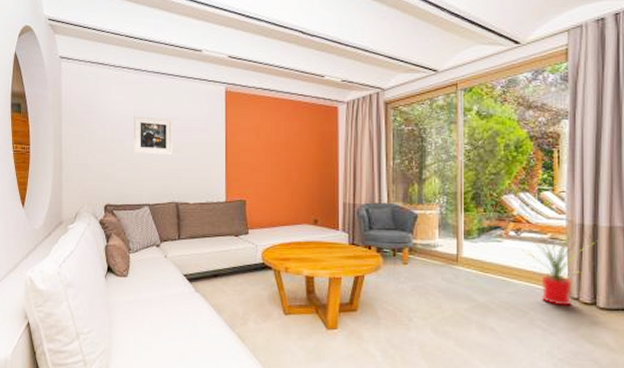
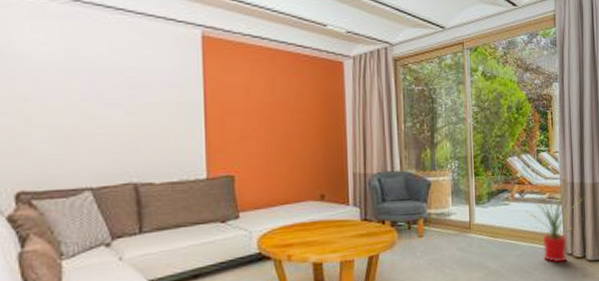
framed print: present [134,115,173,155] -> none [63,63,127,119]

